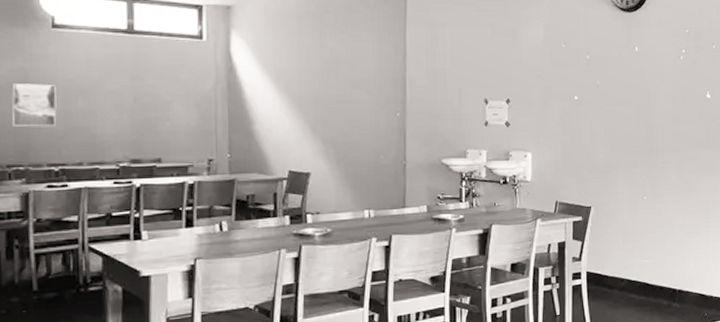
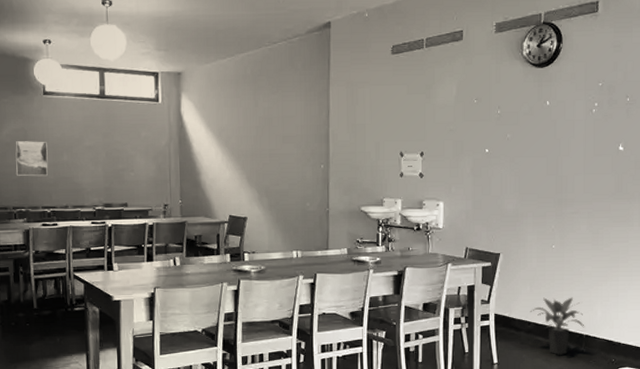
potted plant: none [622,250,678,312] -> present [530,297,585,355]

